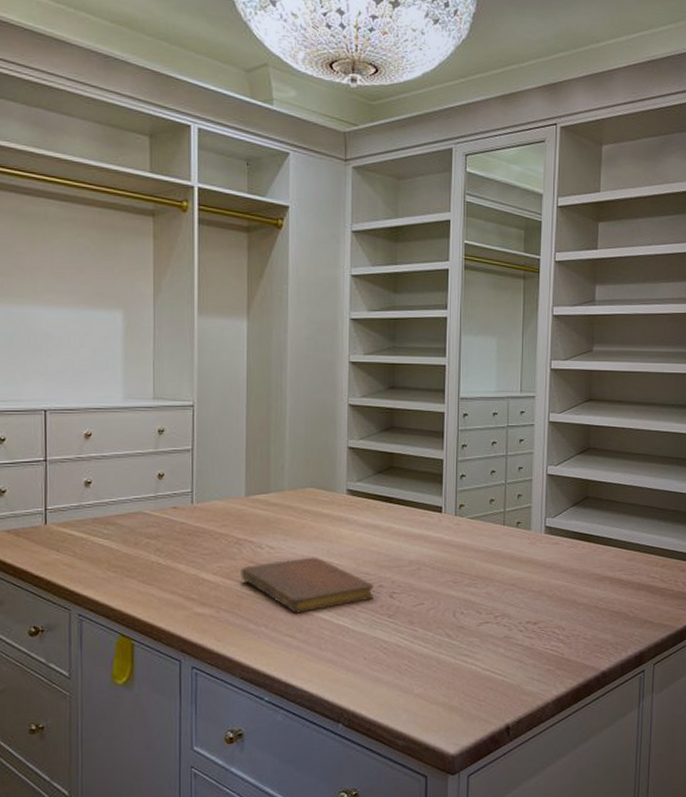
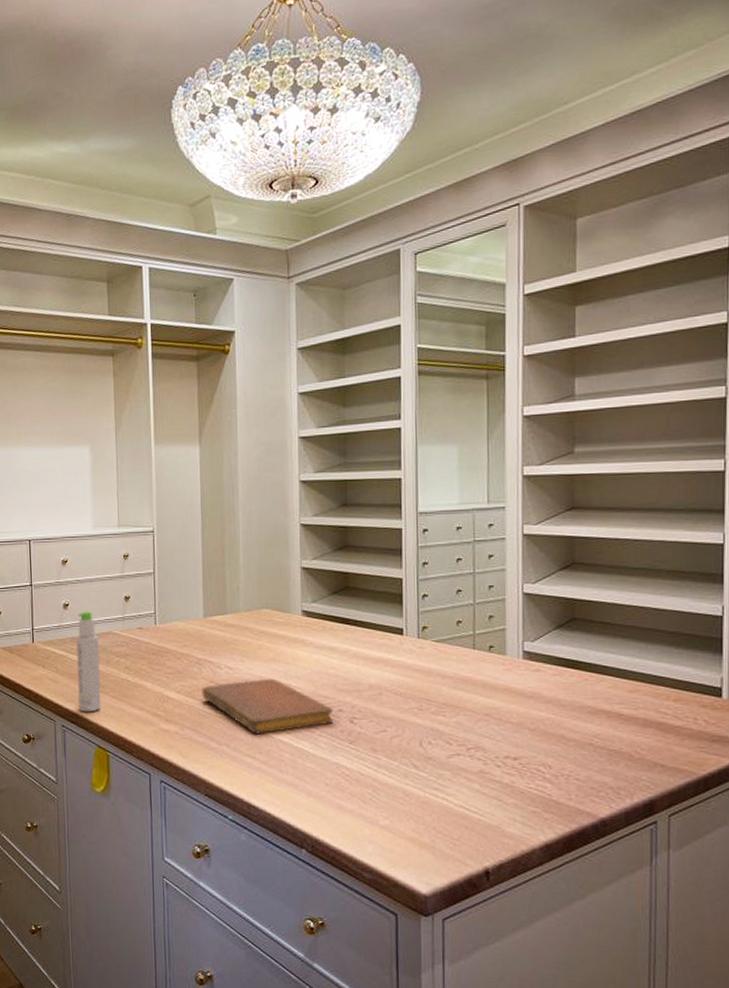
bottle: none [98,488,127,599] -> present [76,610,101,712]

